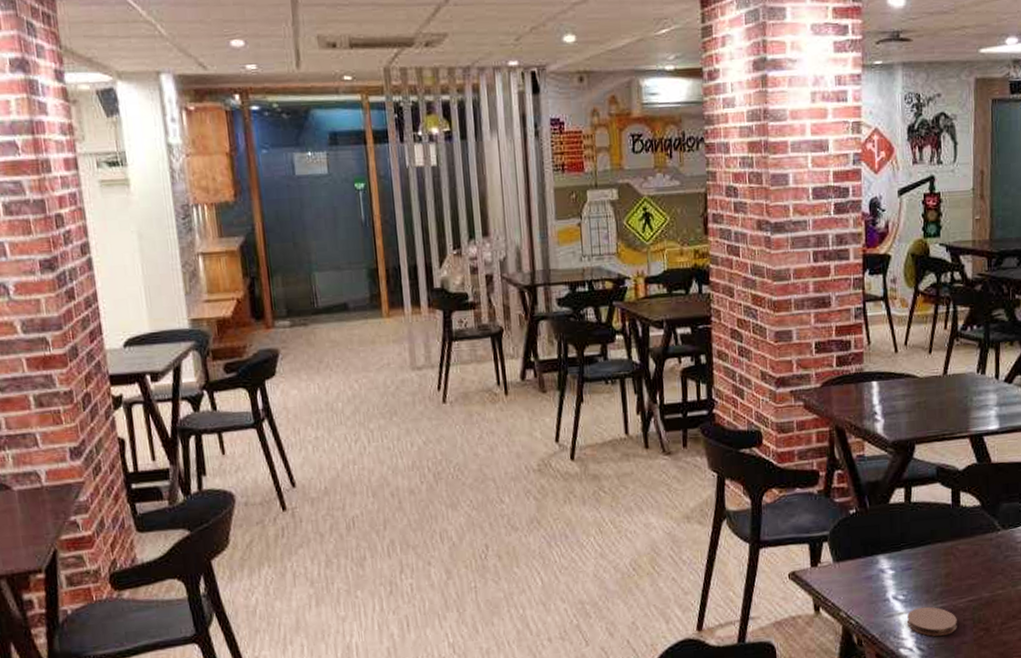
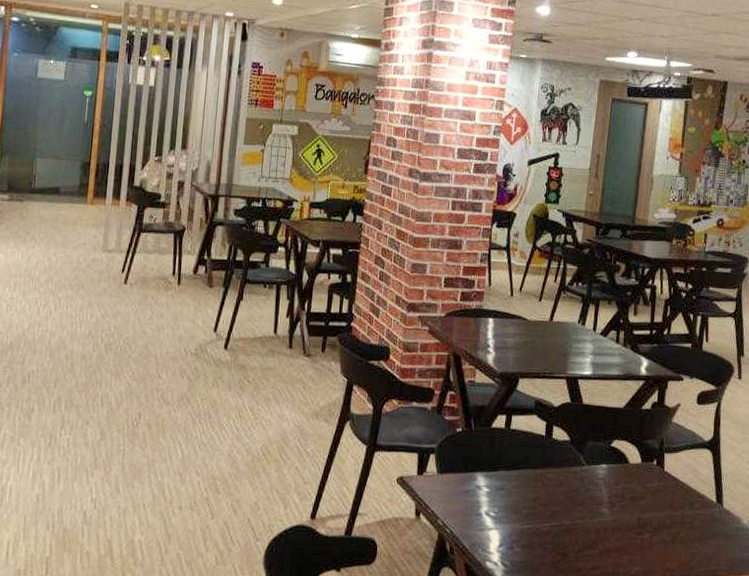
coaster: present [907,606,957,637] -> none [495,525,539,555]

